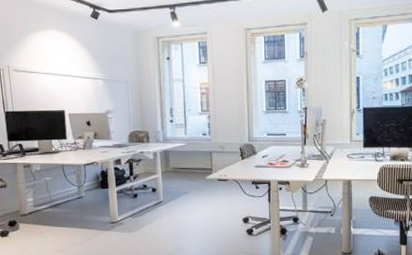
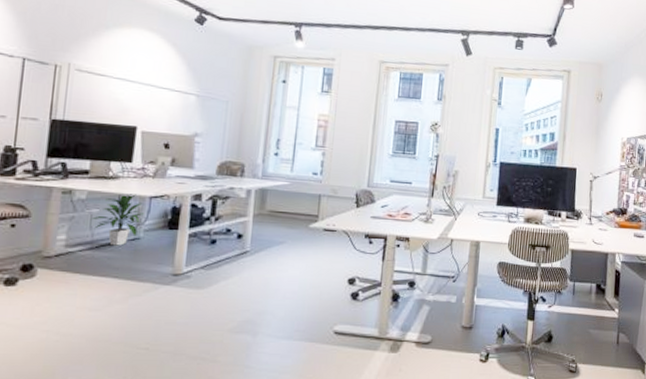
indoor plant: none [46,163,82,204] -> present [90,193,144,246]

